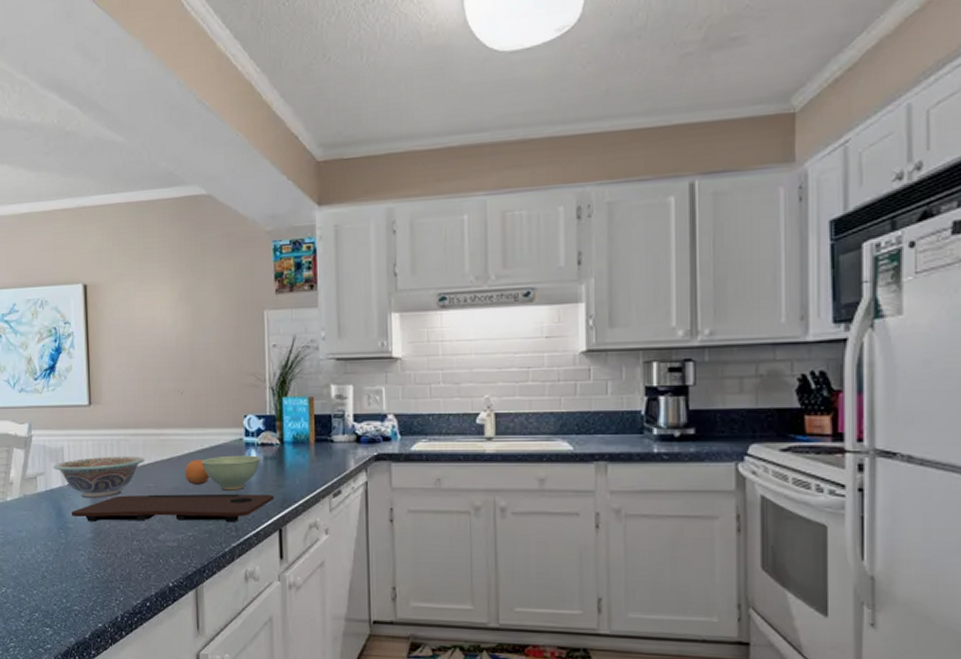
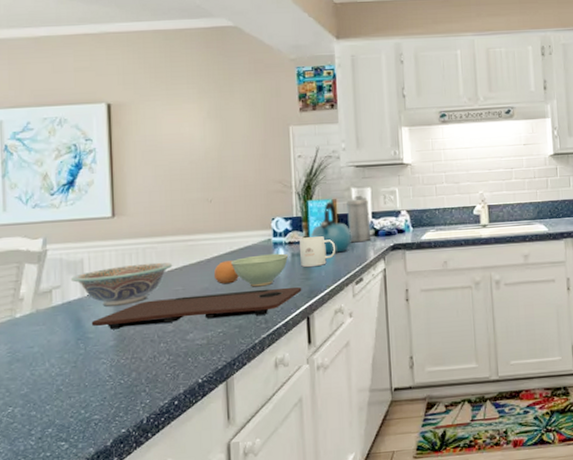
mug: none [272,438,312,474] -> present [299,235,336,268]
kettle: none [284,400,329,459] -> present [310,202,351,254]
canister: none [325,399,352,449] -> present [347,199,372,243]

